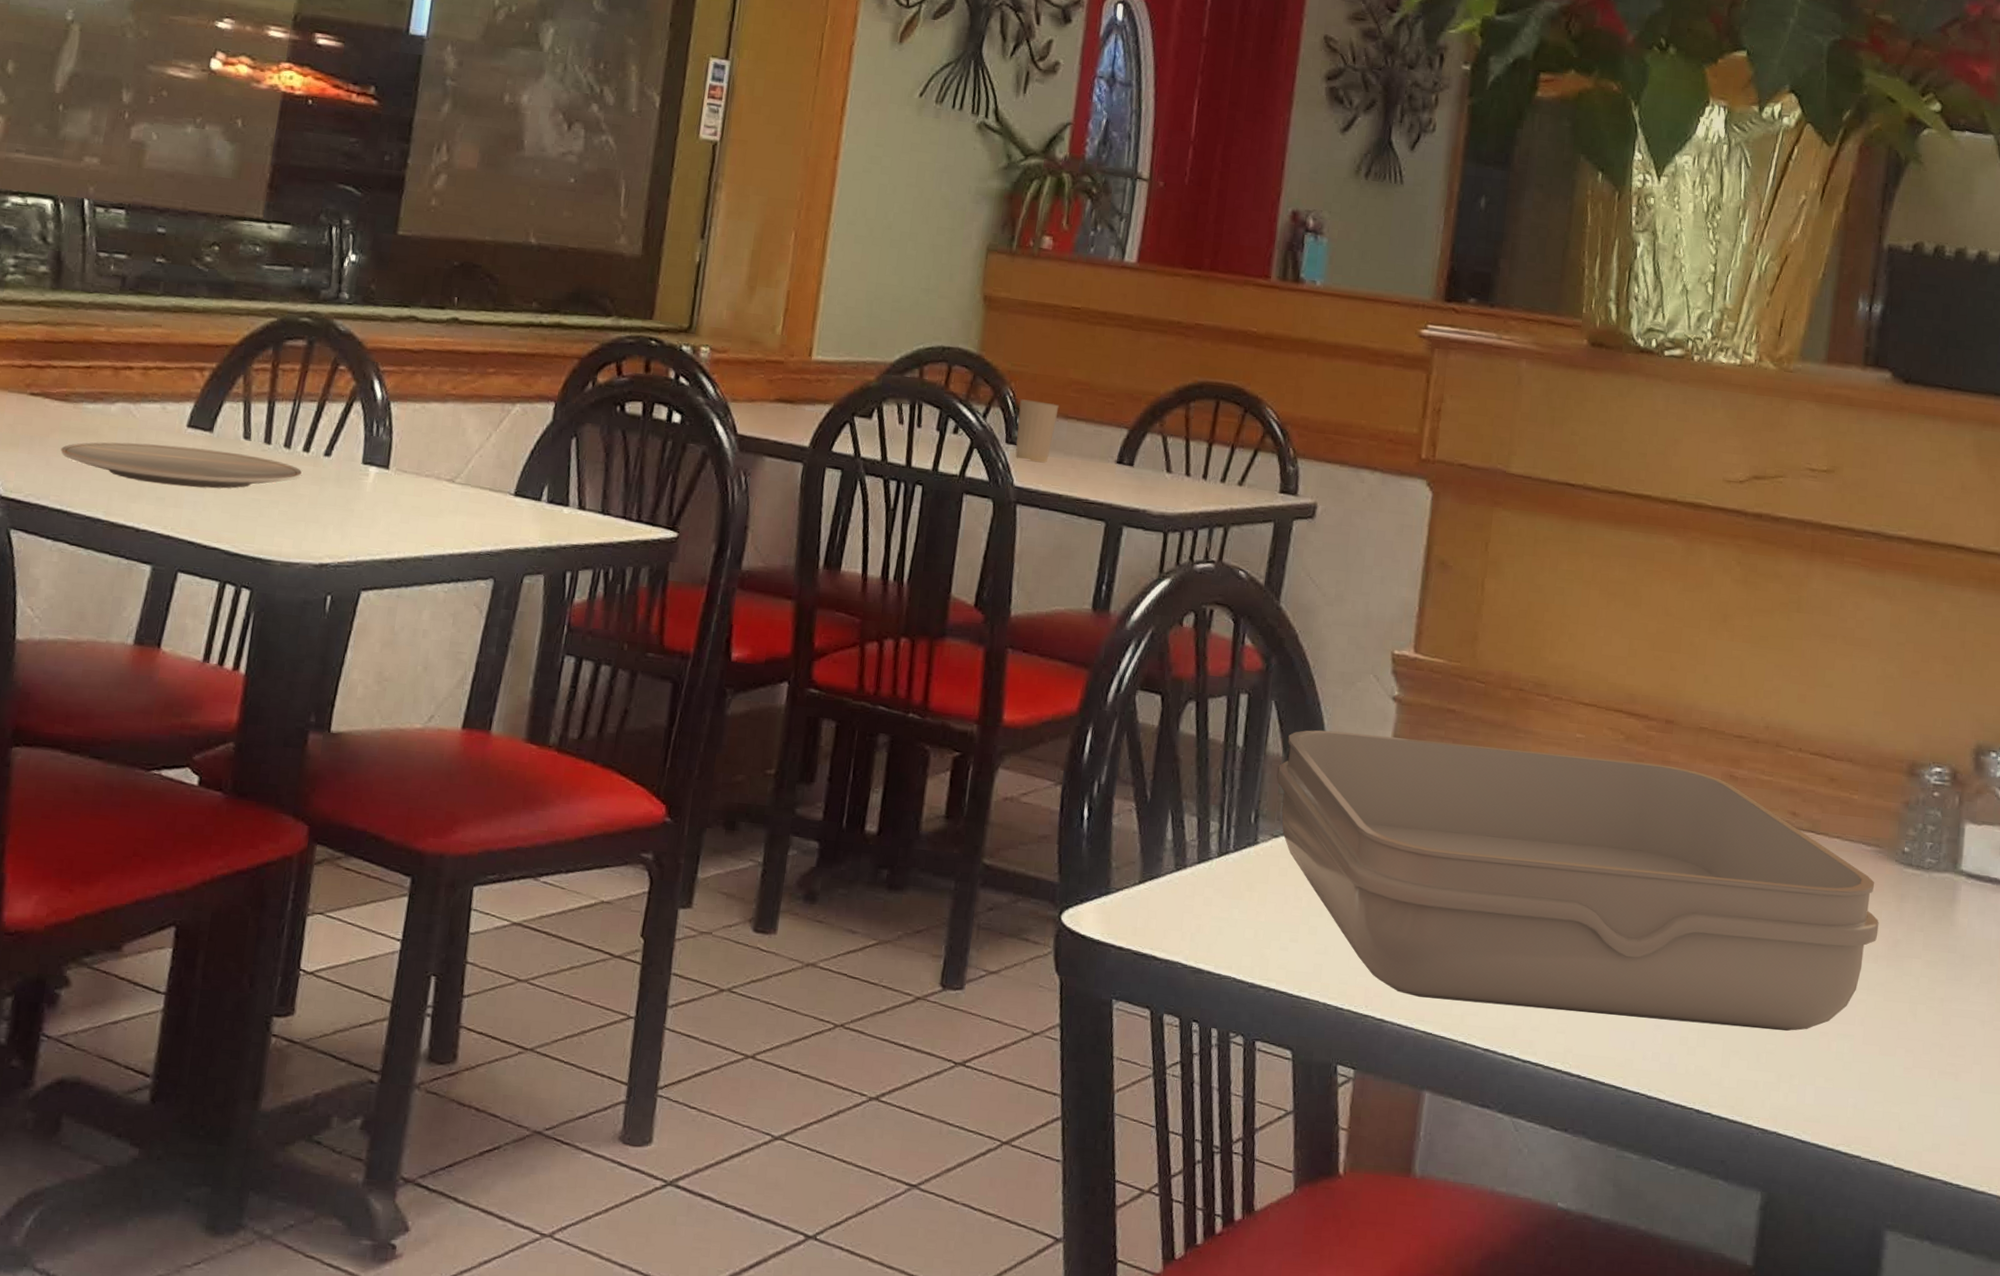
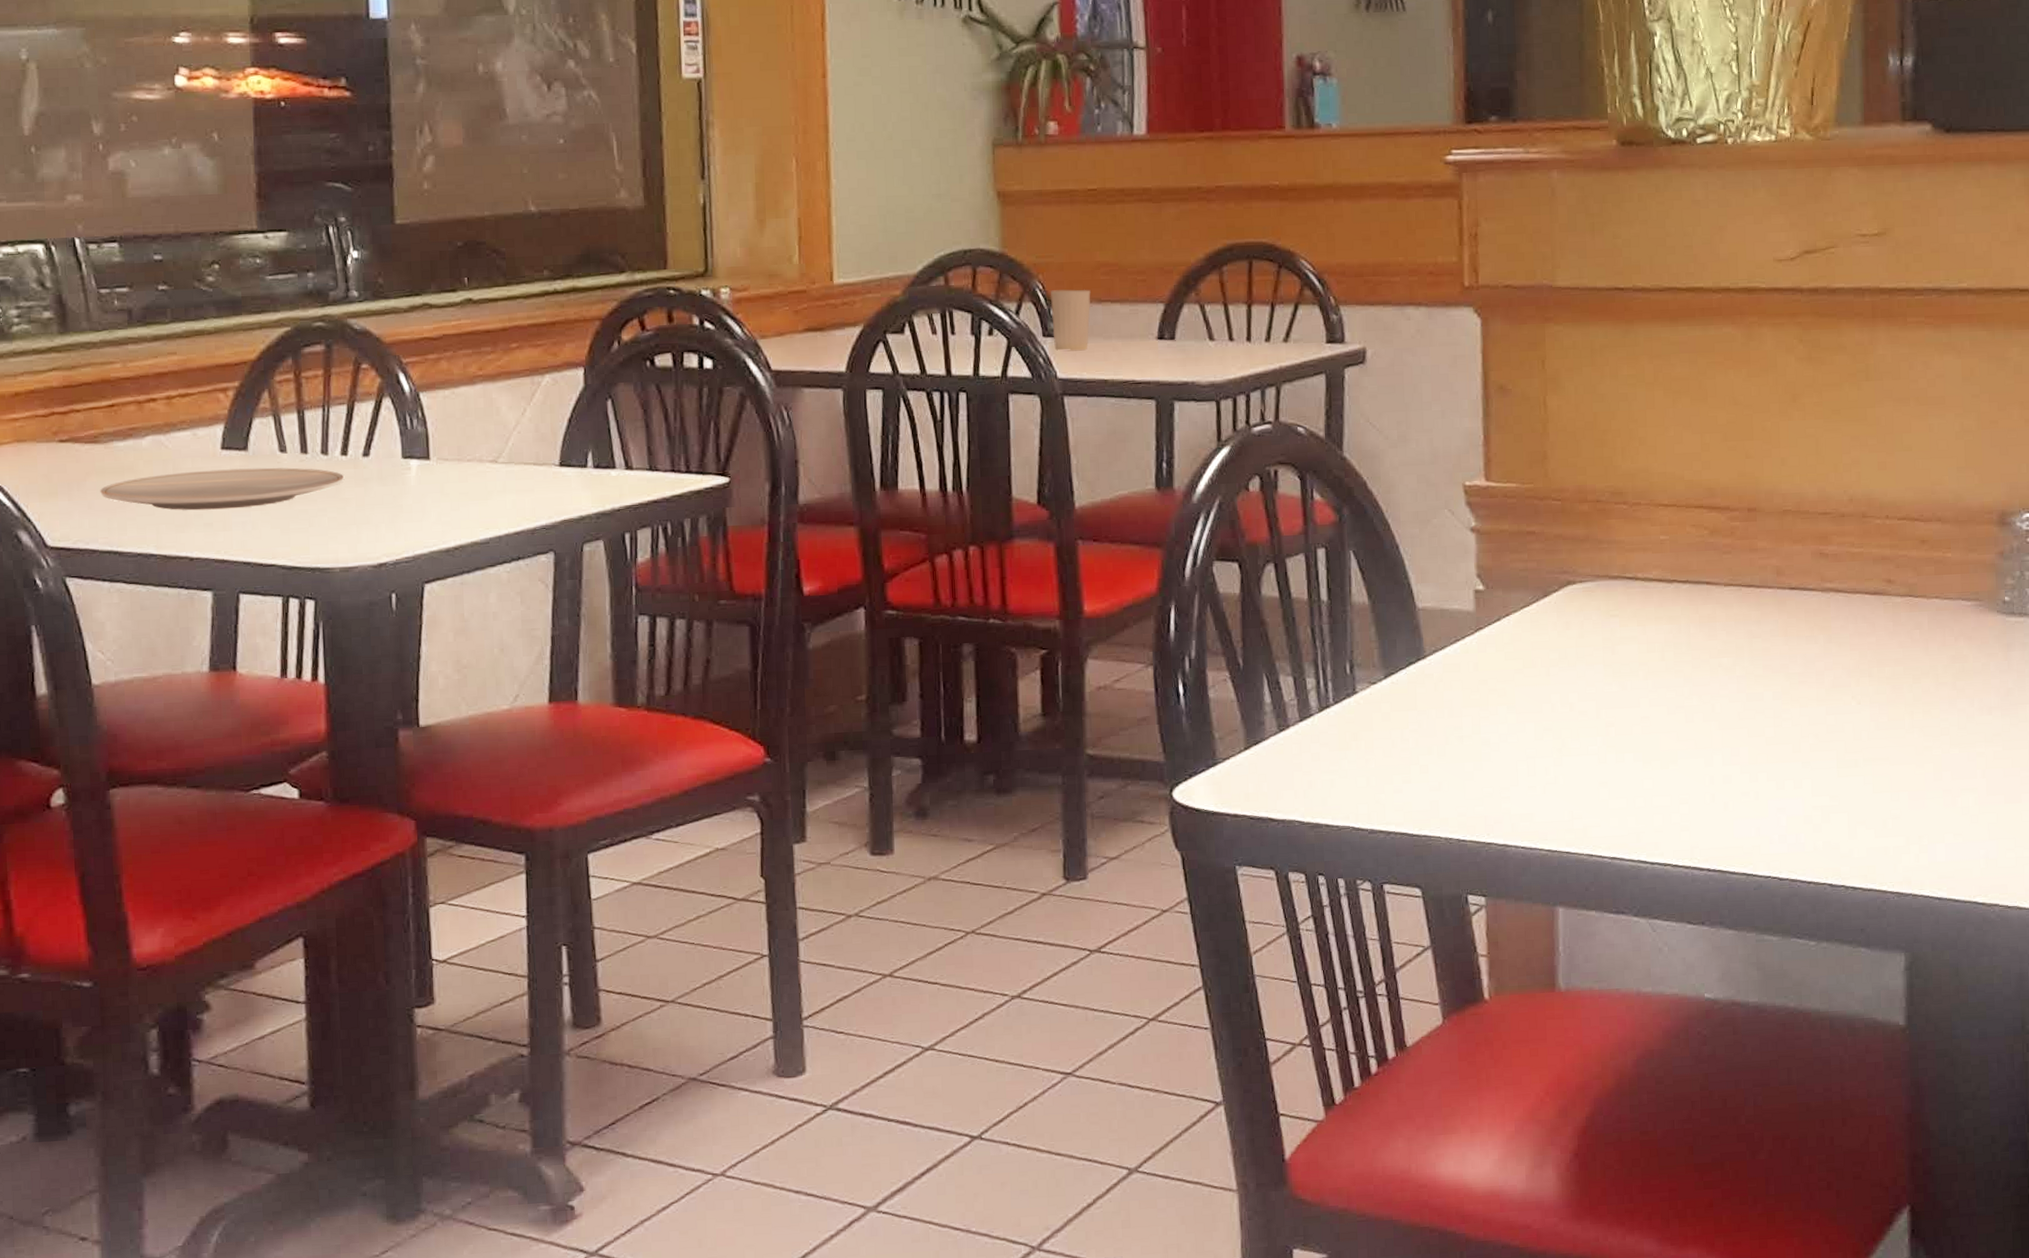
baking dish: present [1276,729,1879,1032] -> none [1365,553,1989,817]

